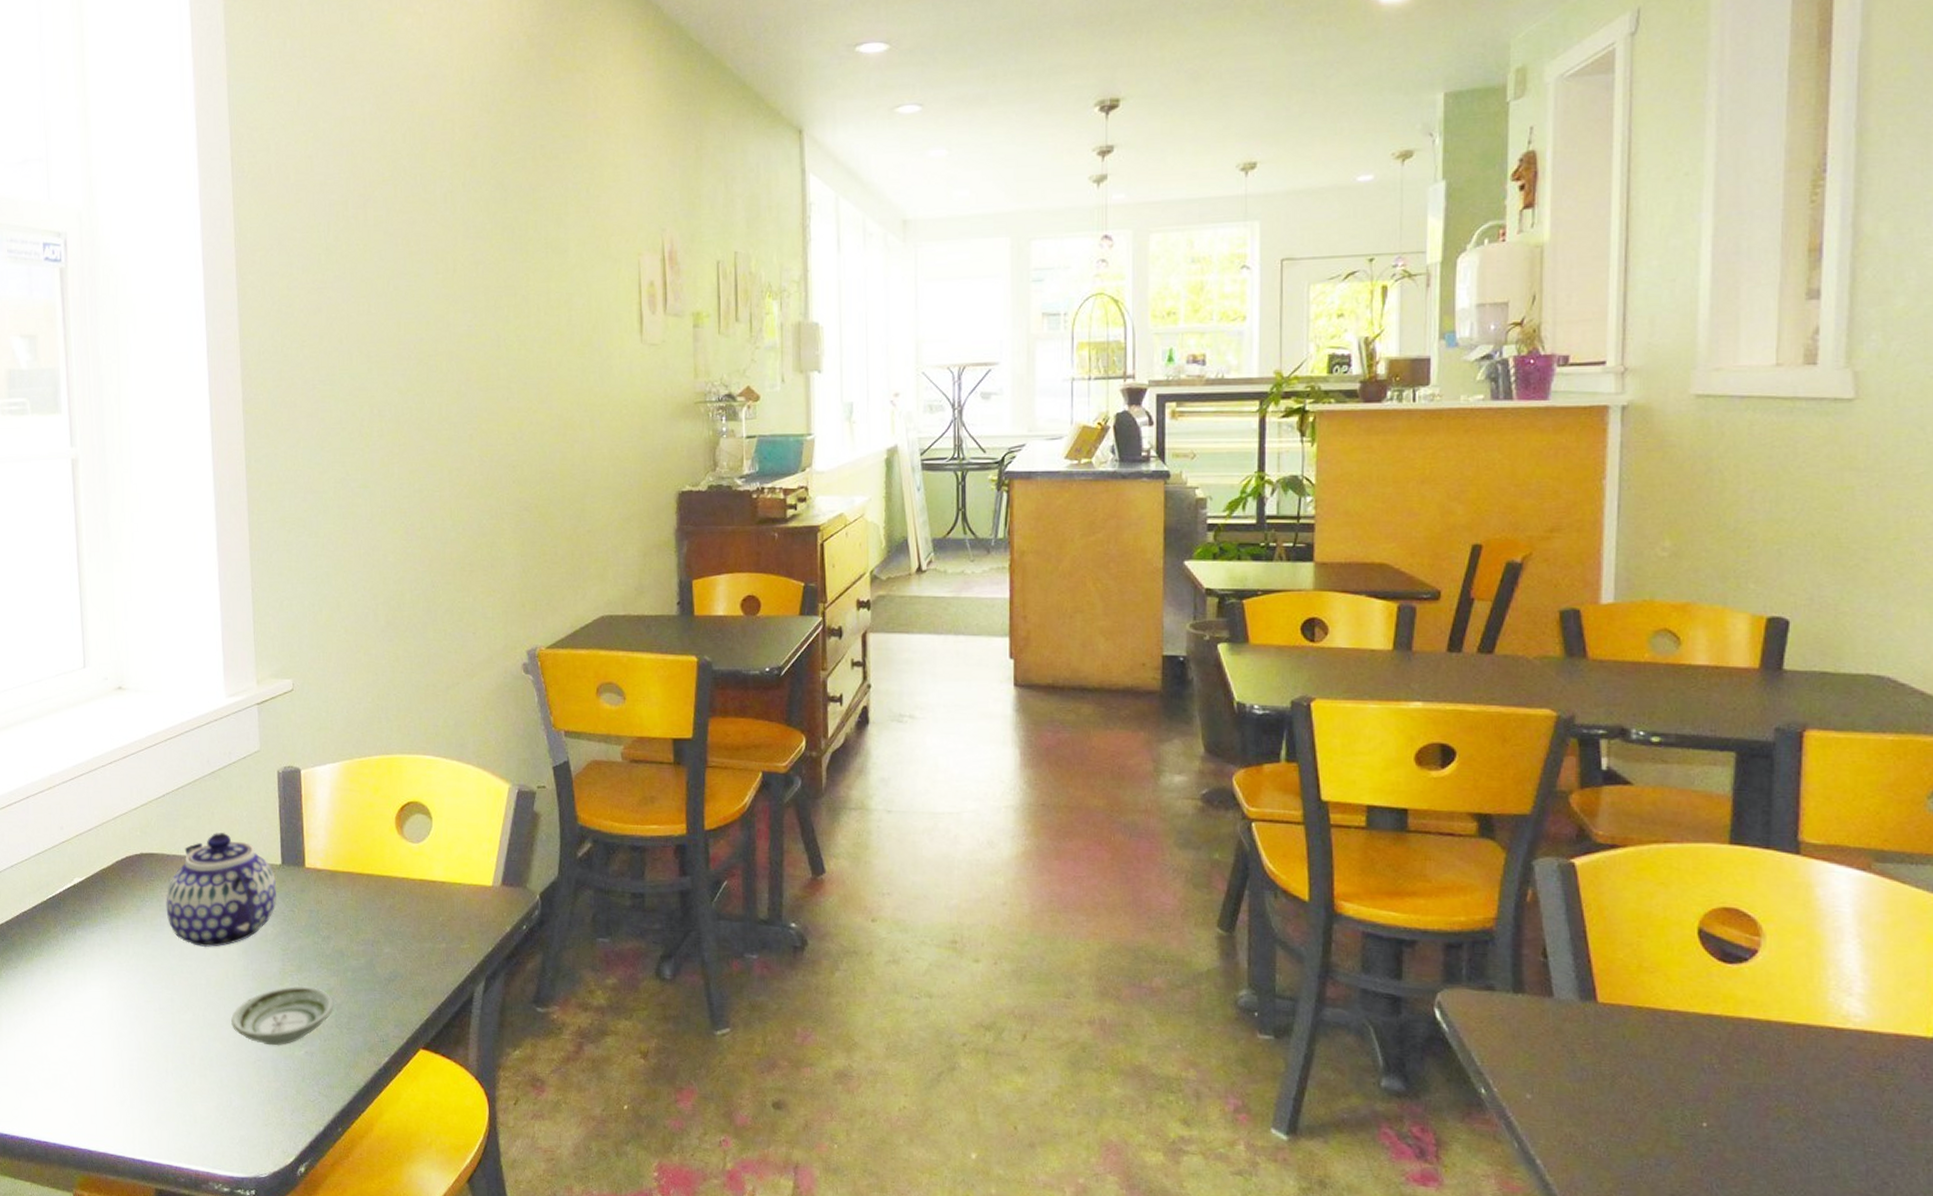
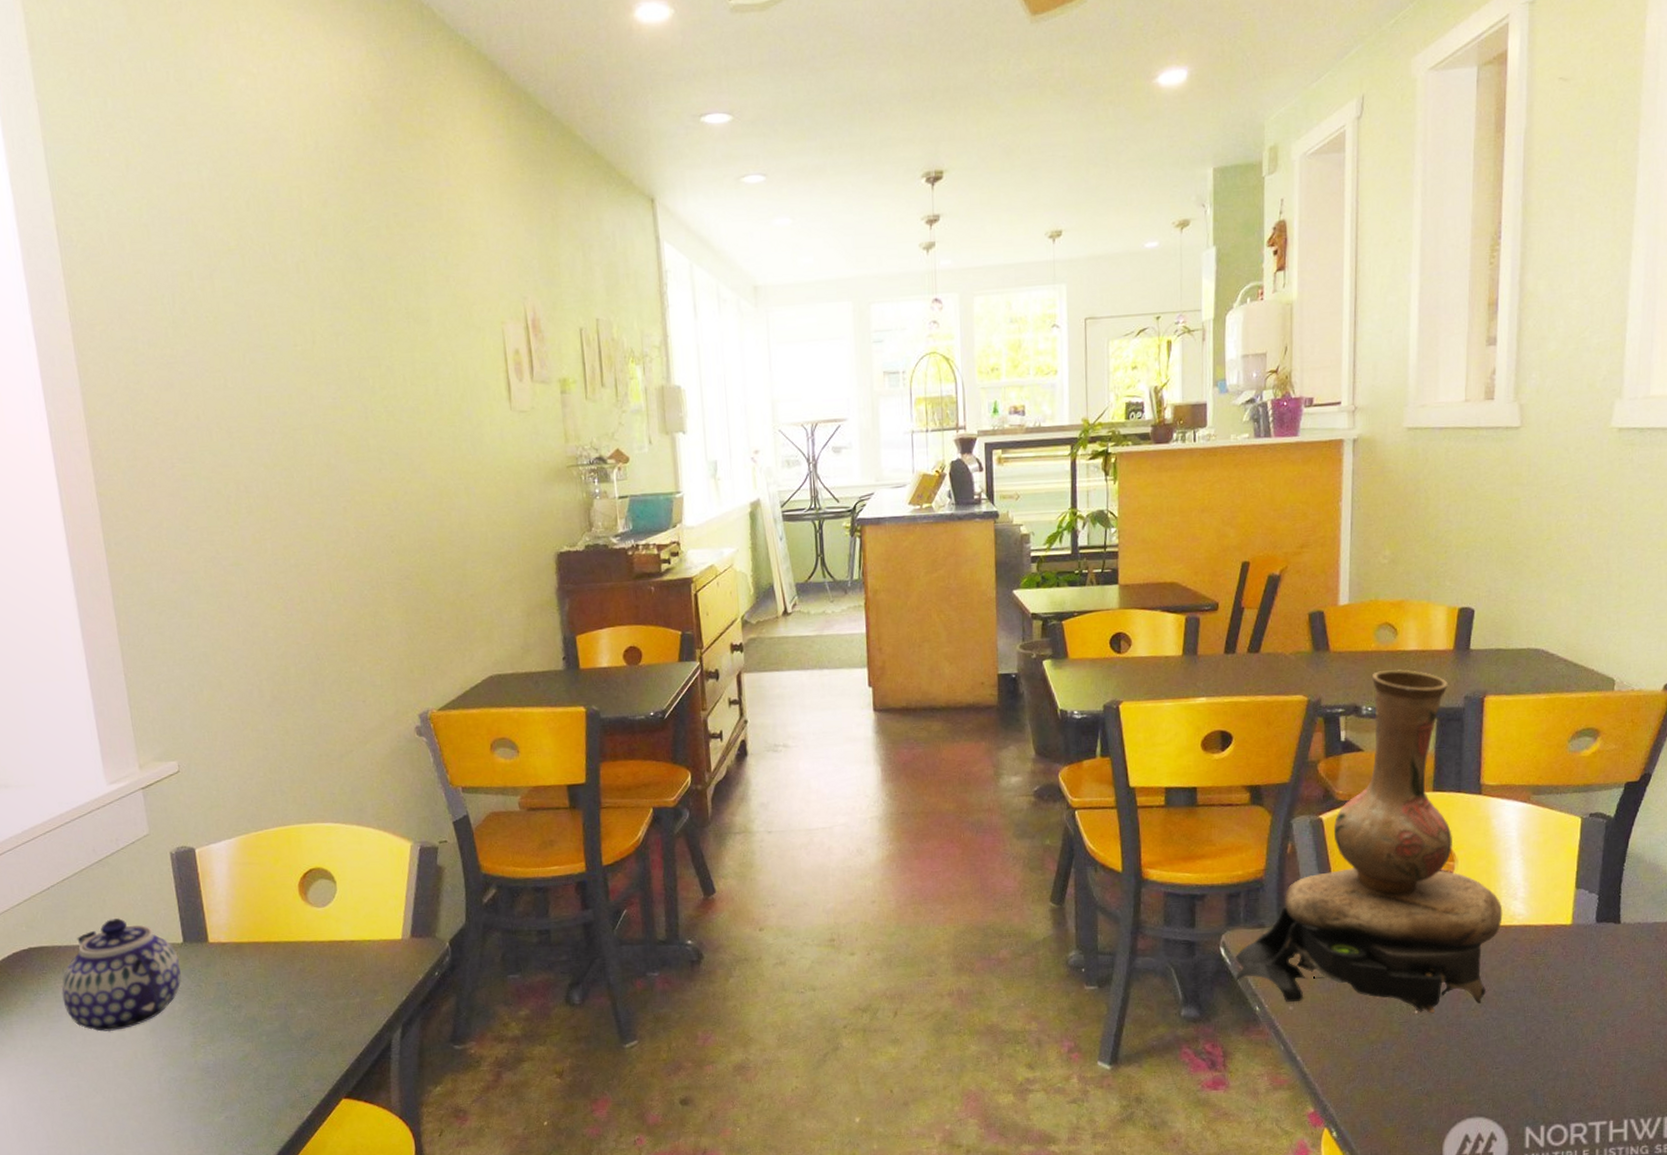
saucer: present [231,986,334,1046] -> none [144,1055,251,1116]
vase: none [1454,686,1831,1130] -> present [1235,669,1503,1014]

